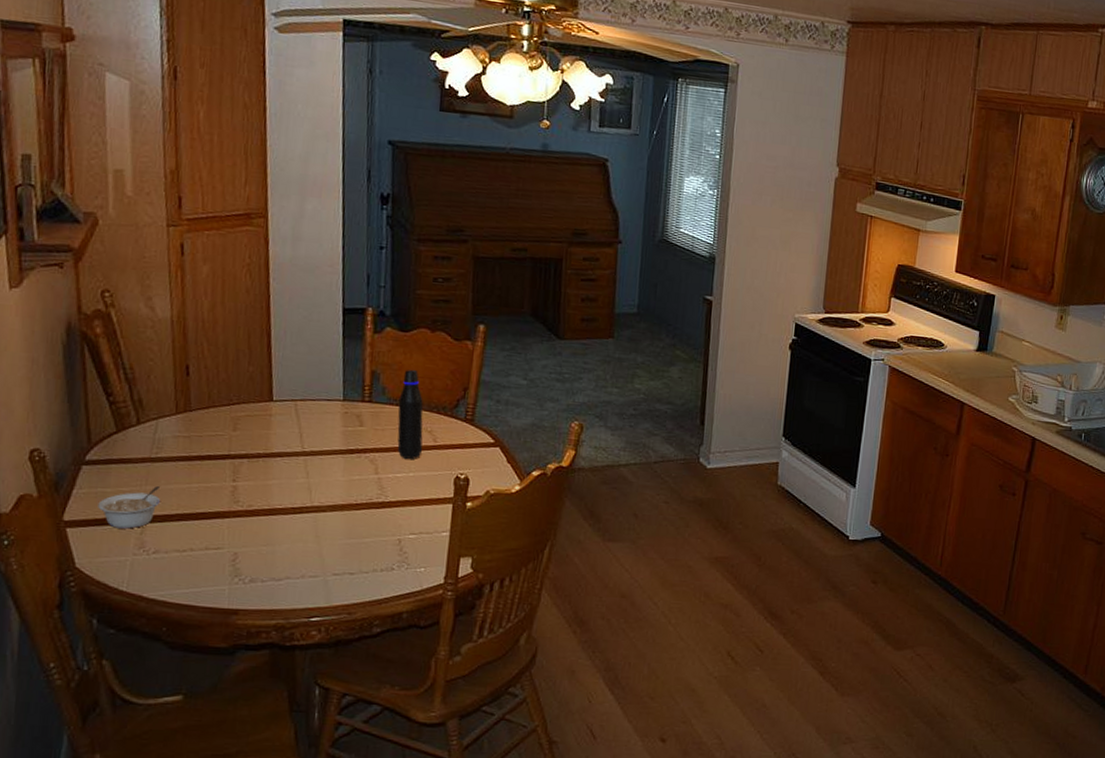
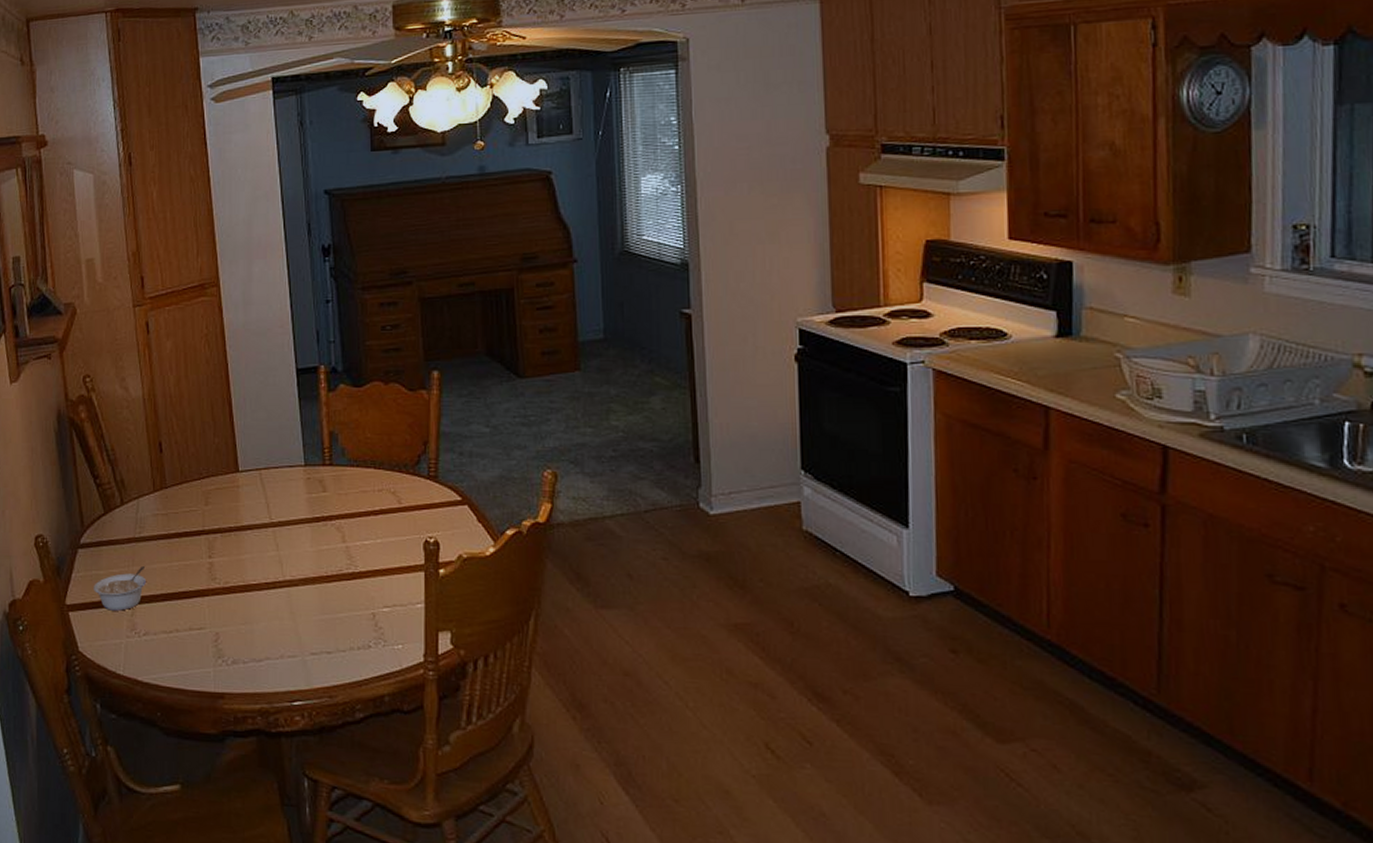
water bottle: present [397,369,423,460] -> none [359,426,388,525]

